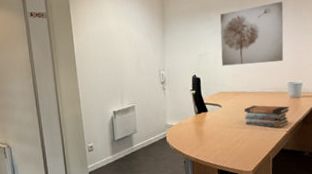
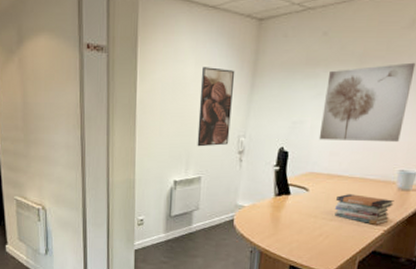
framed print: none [122,20,152,82] -> present [197,67,235,147]

